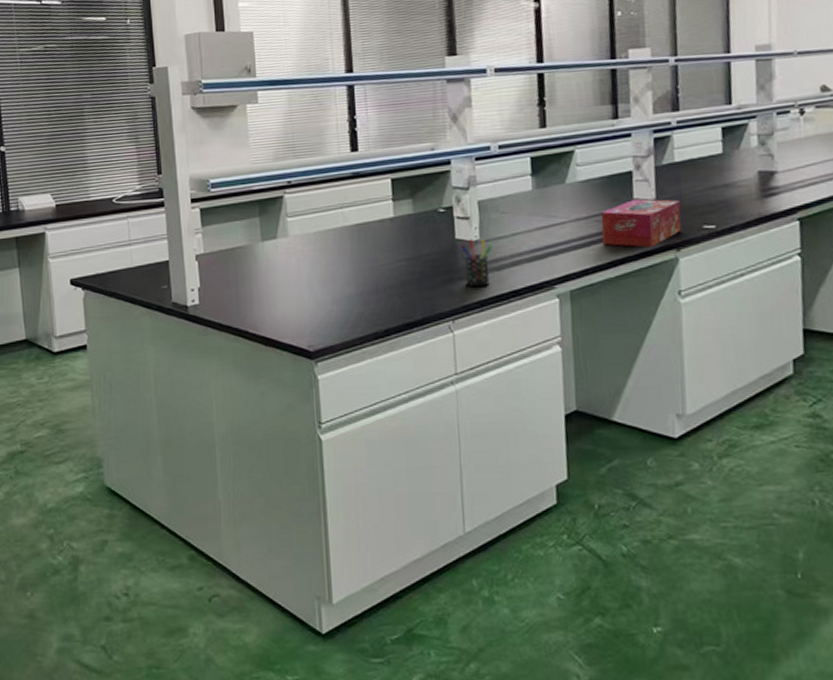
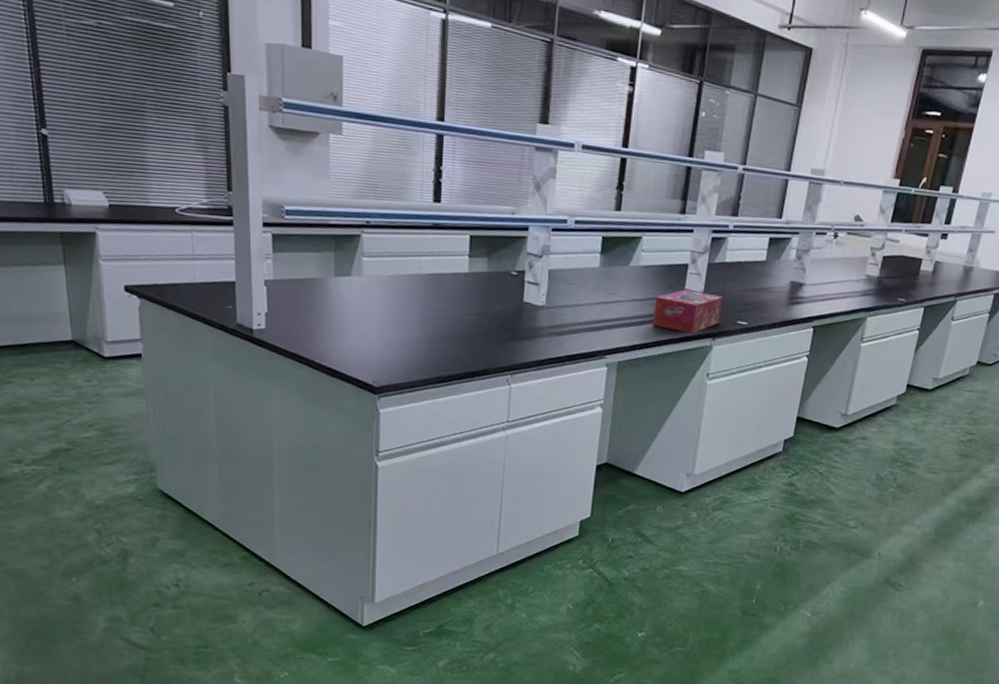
pen holder: present [459,239,492,288] -> none [526,303,556,349]

